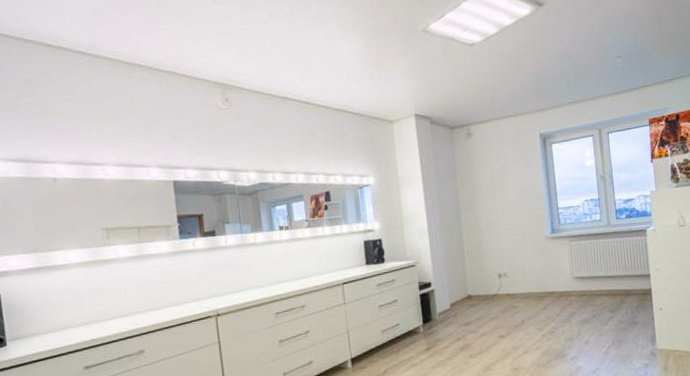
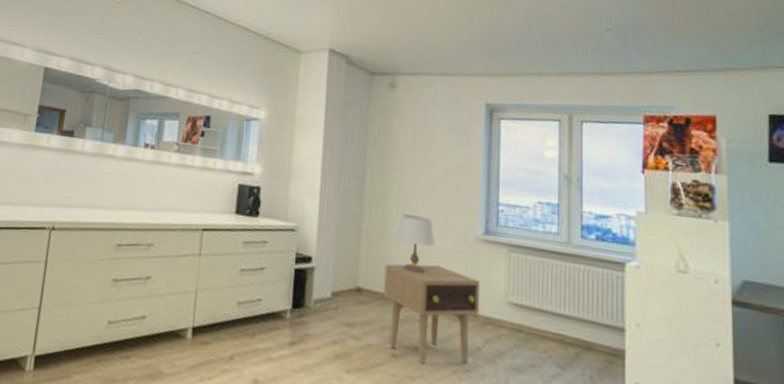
side table: none [485,264,555,338] -> present [383,264,481,366]
table lamp: none [490,231,518,274] -> present [396,214,435,274]

